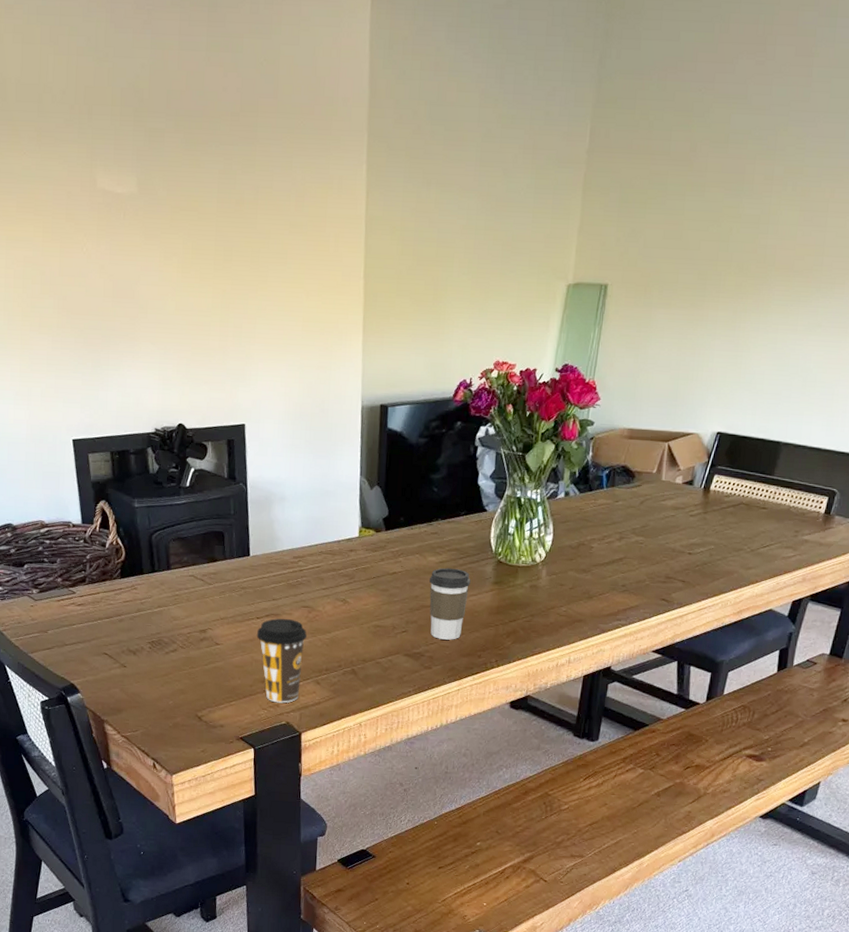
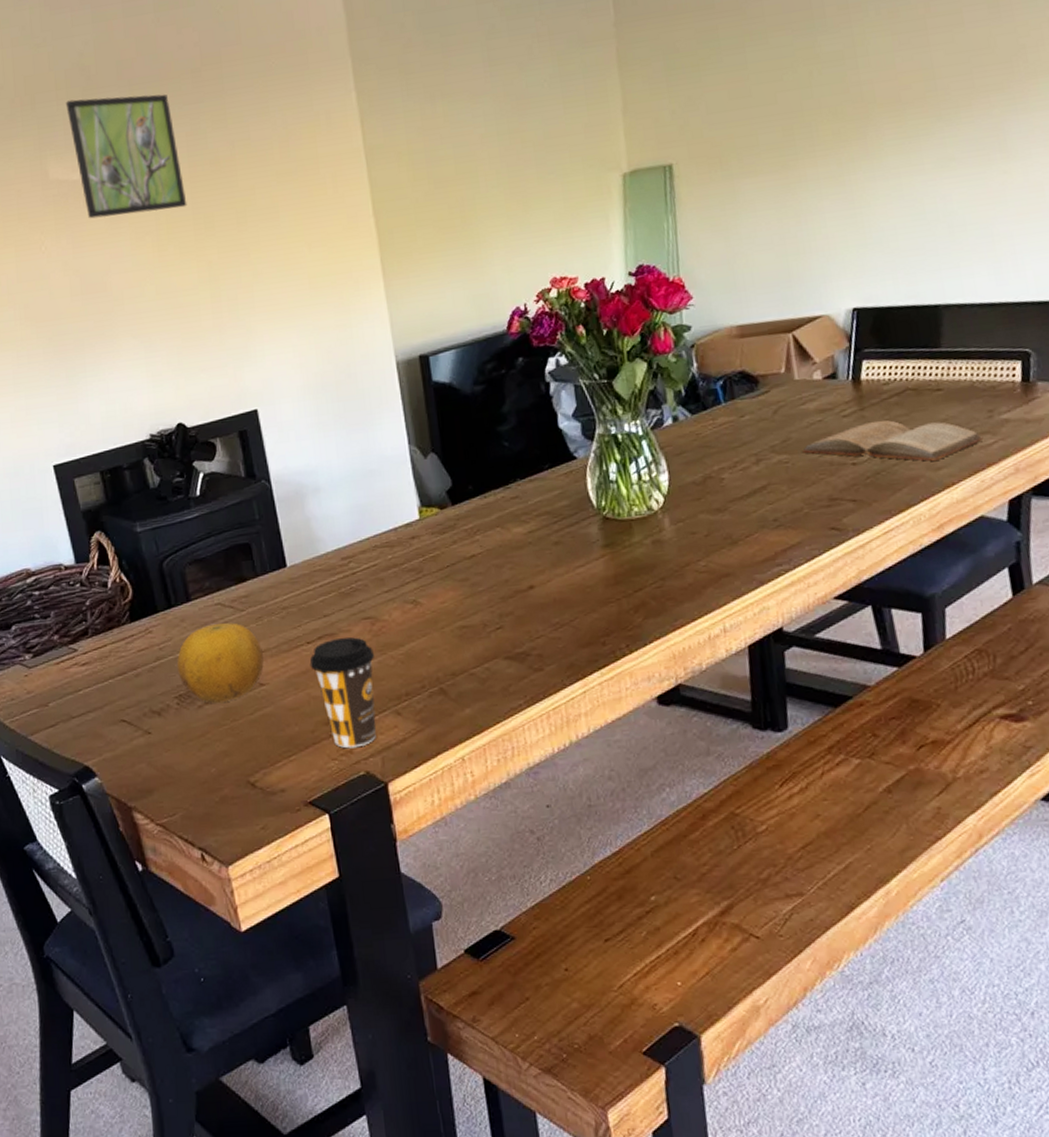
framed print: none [118,118,212,238] -> present [65,94,187,219]
fruit: none [153,591,222,653] -> present [177,623,264,704]
coffee cup: present [429,567,471,640] -> none [519,536,574,630]
book: none [654,524,787,562] -> present [801,420,984,461]

